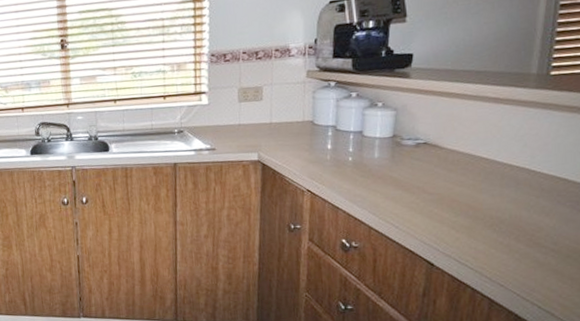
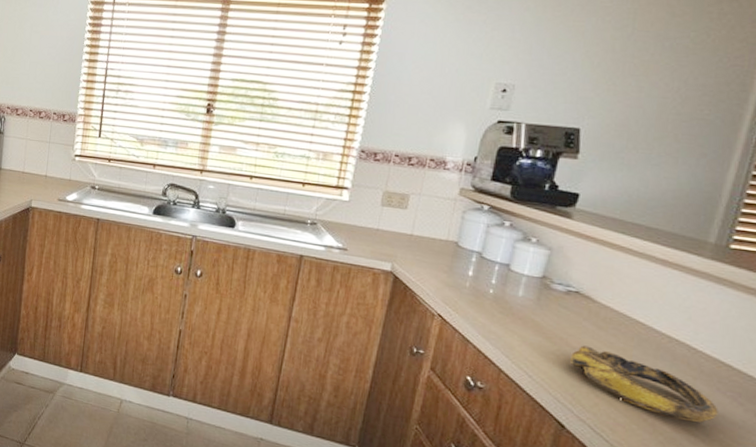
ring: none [428,189,562,236] -> present [569,345,718,423]

